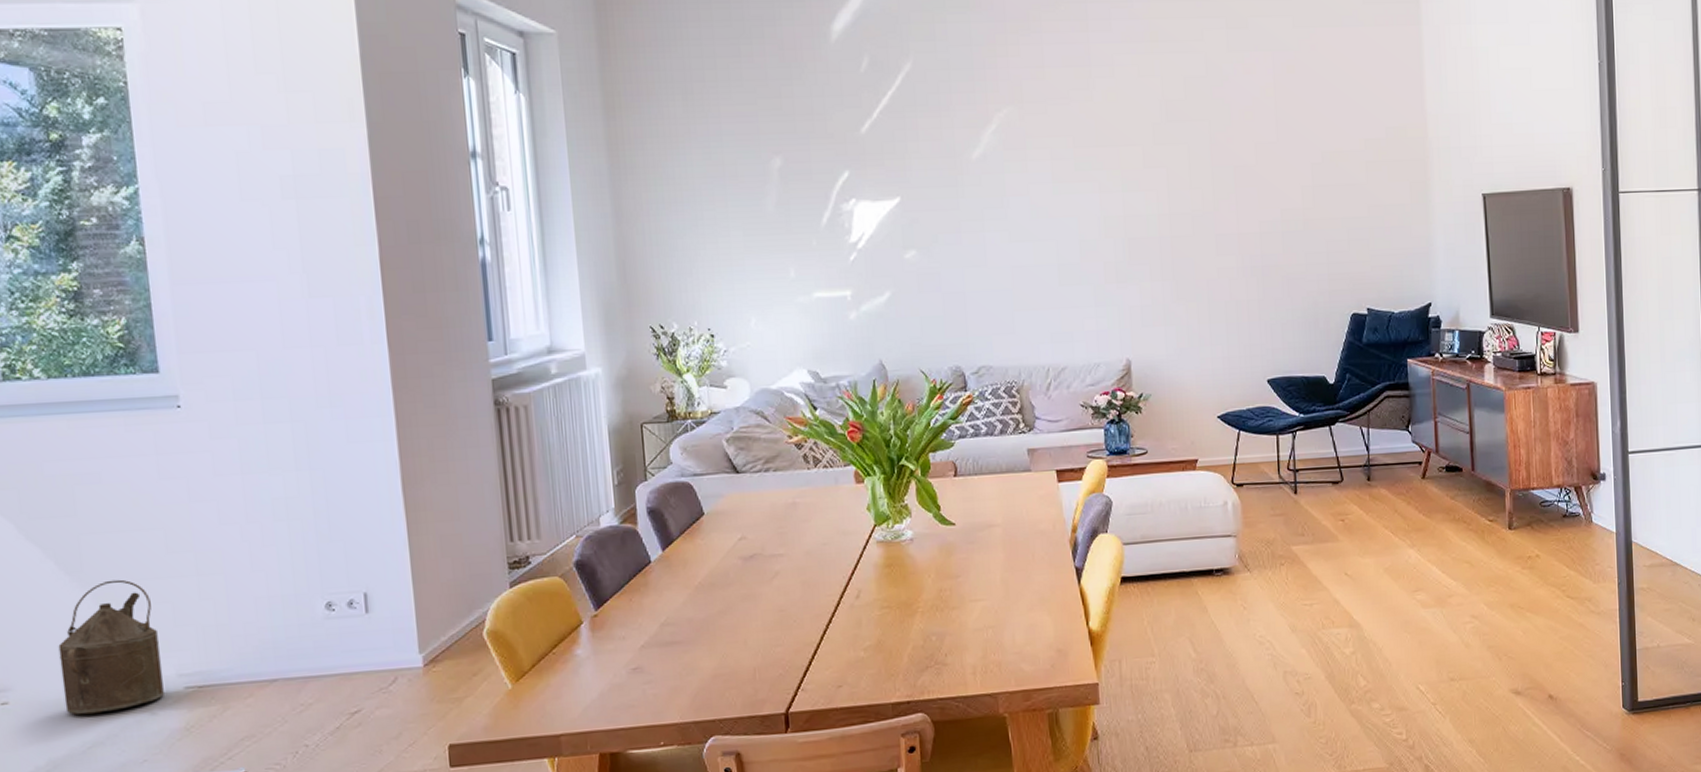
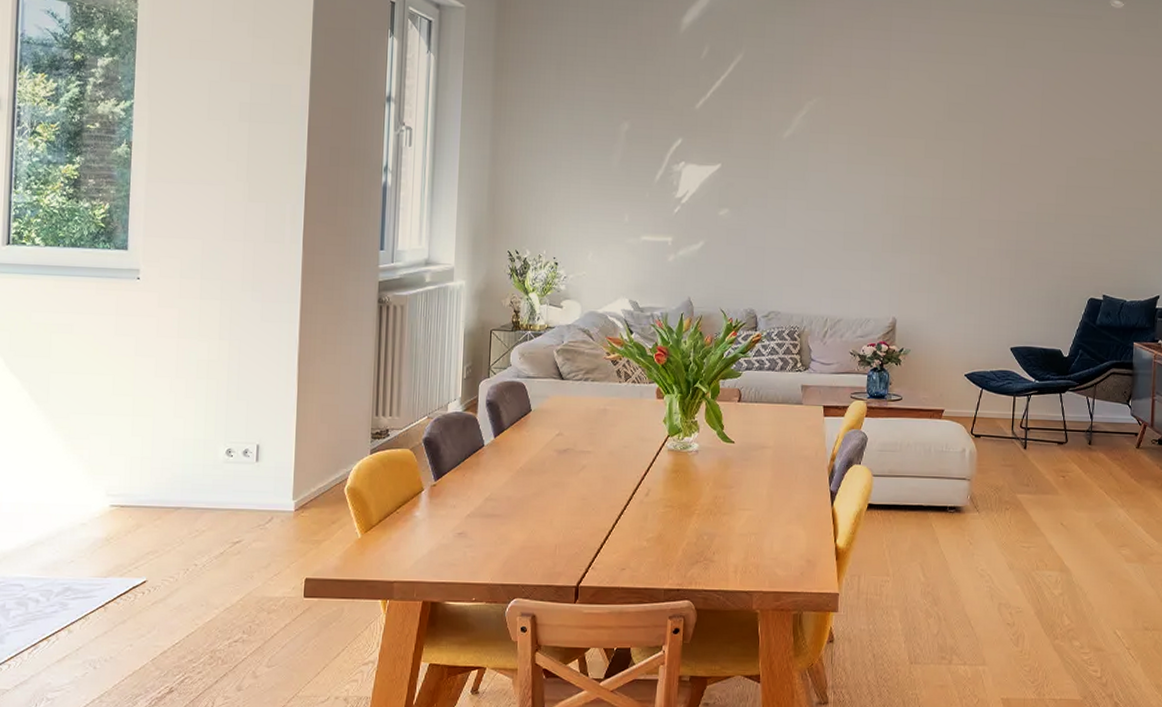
watering can: present [58,579,164,715] -> none [19,411,96,518]

